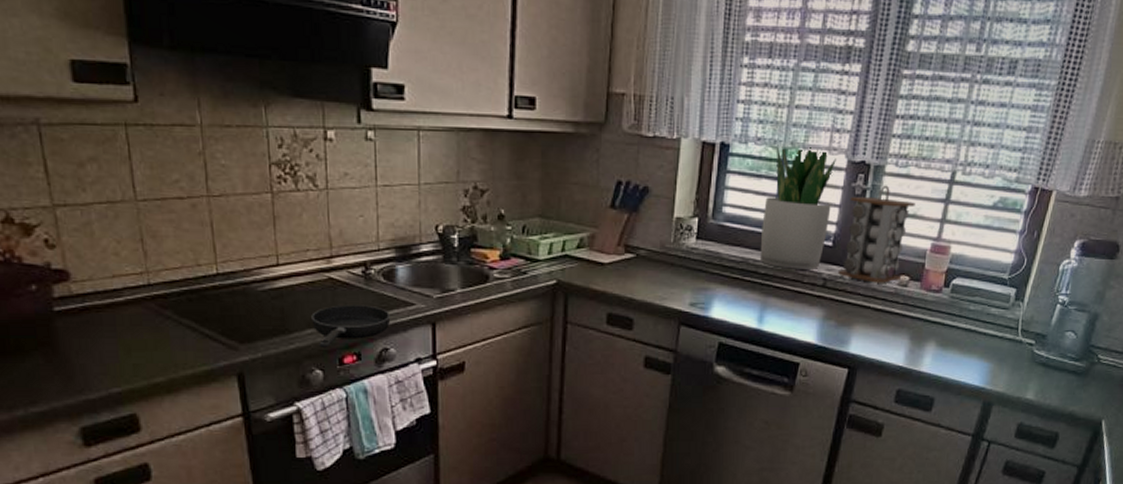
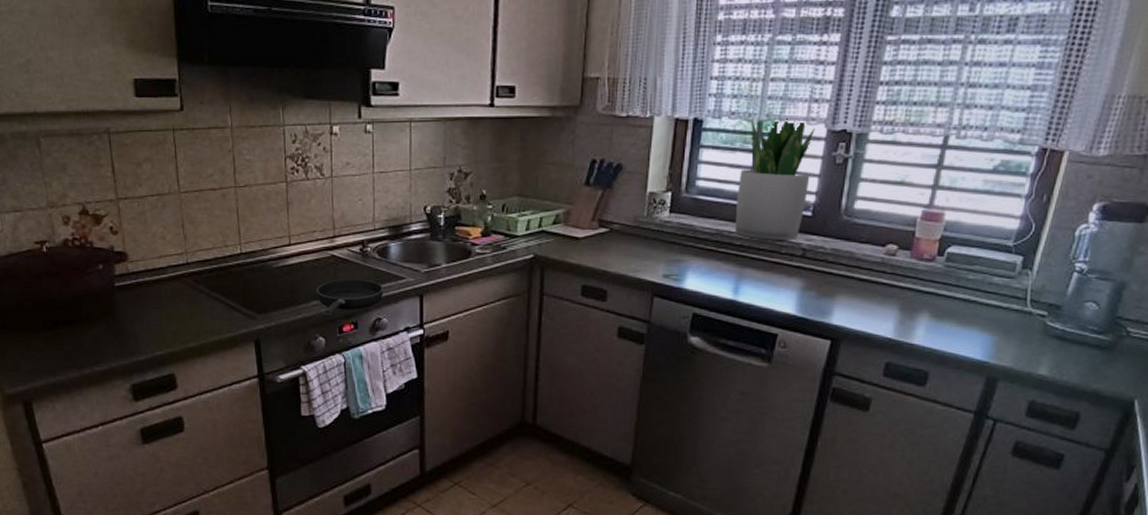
spice rack: present [838,185,915,283] -> none [818,153,903,253]

